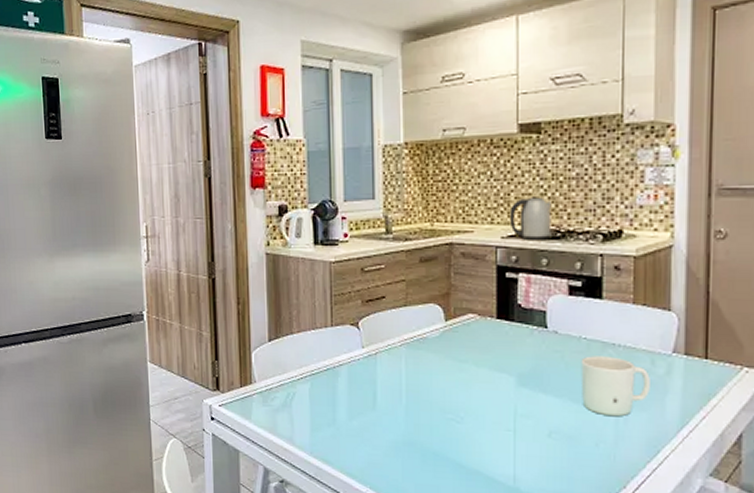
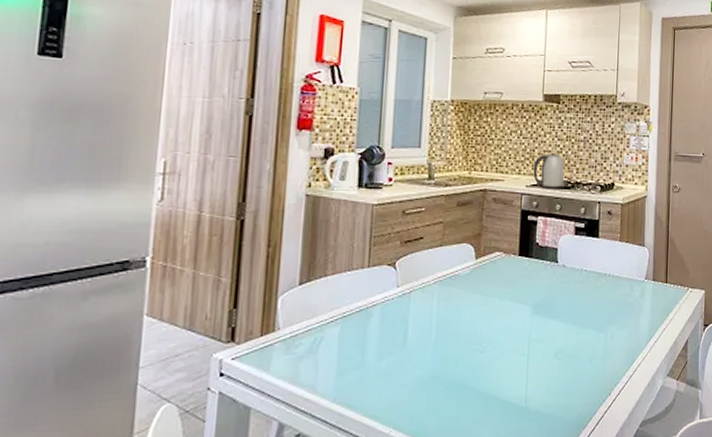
mug: present [580,356,652,417] -> none [581,284,631,335]

